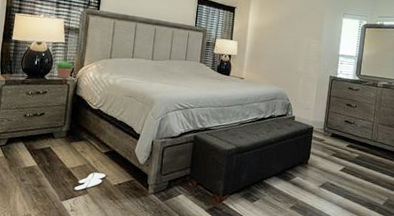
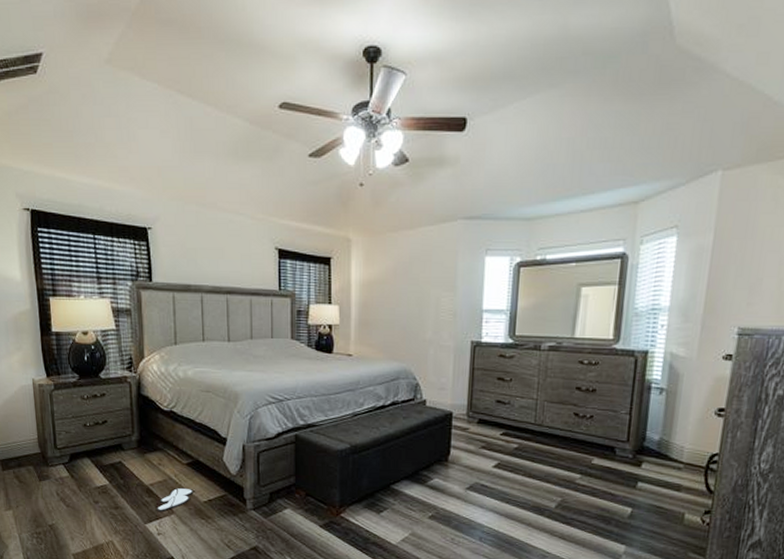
succulent plant: present [54,61,75,79] -> none [108,353,133,375]

